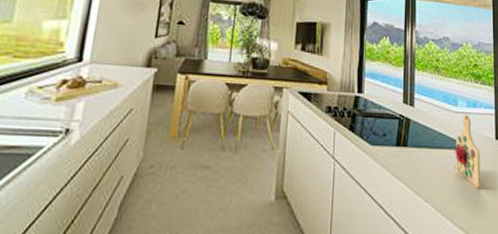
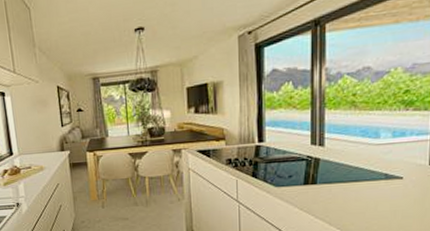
cutting board: present [454,115,481,188] -> none [372,145,407,213]

